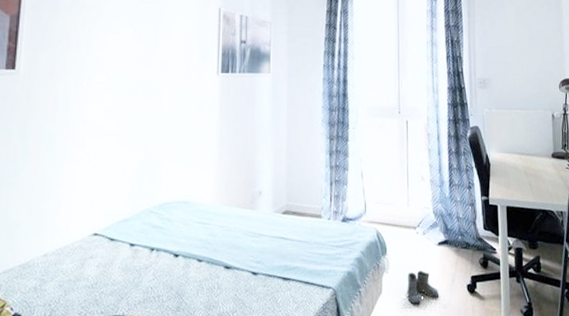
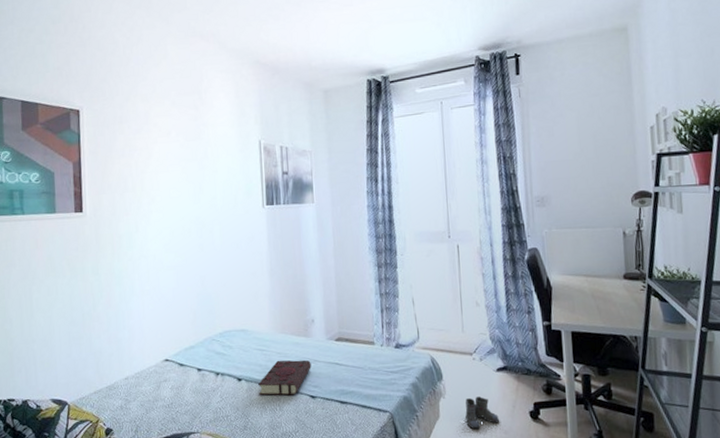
book: none [197,234,255,273] -> present [258,360,311,396]

